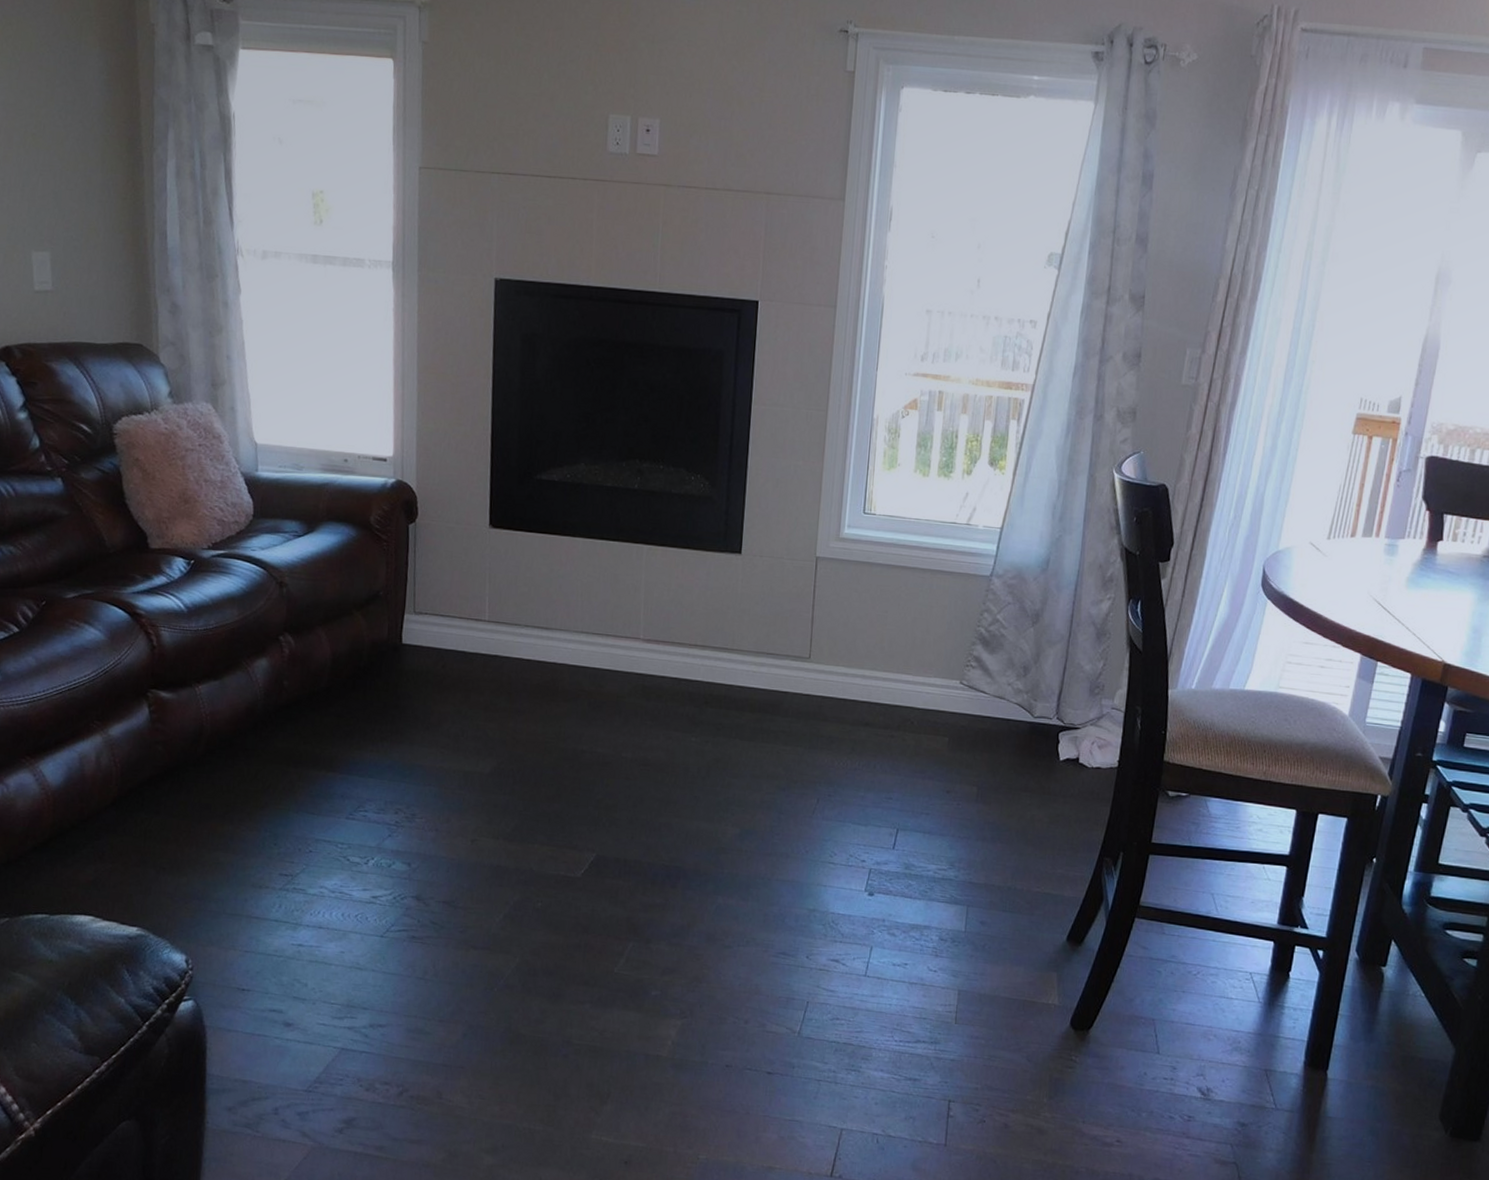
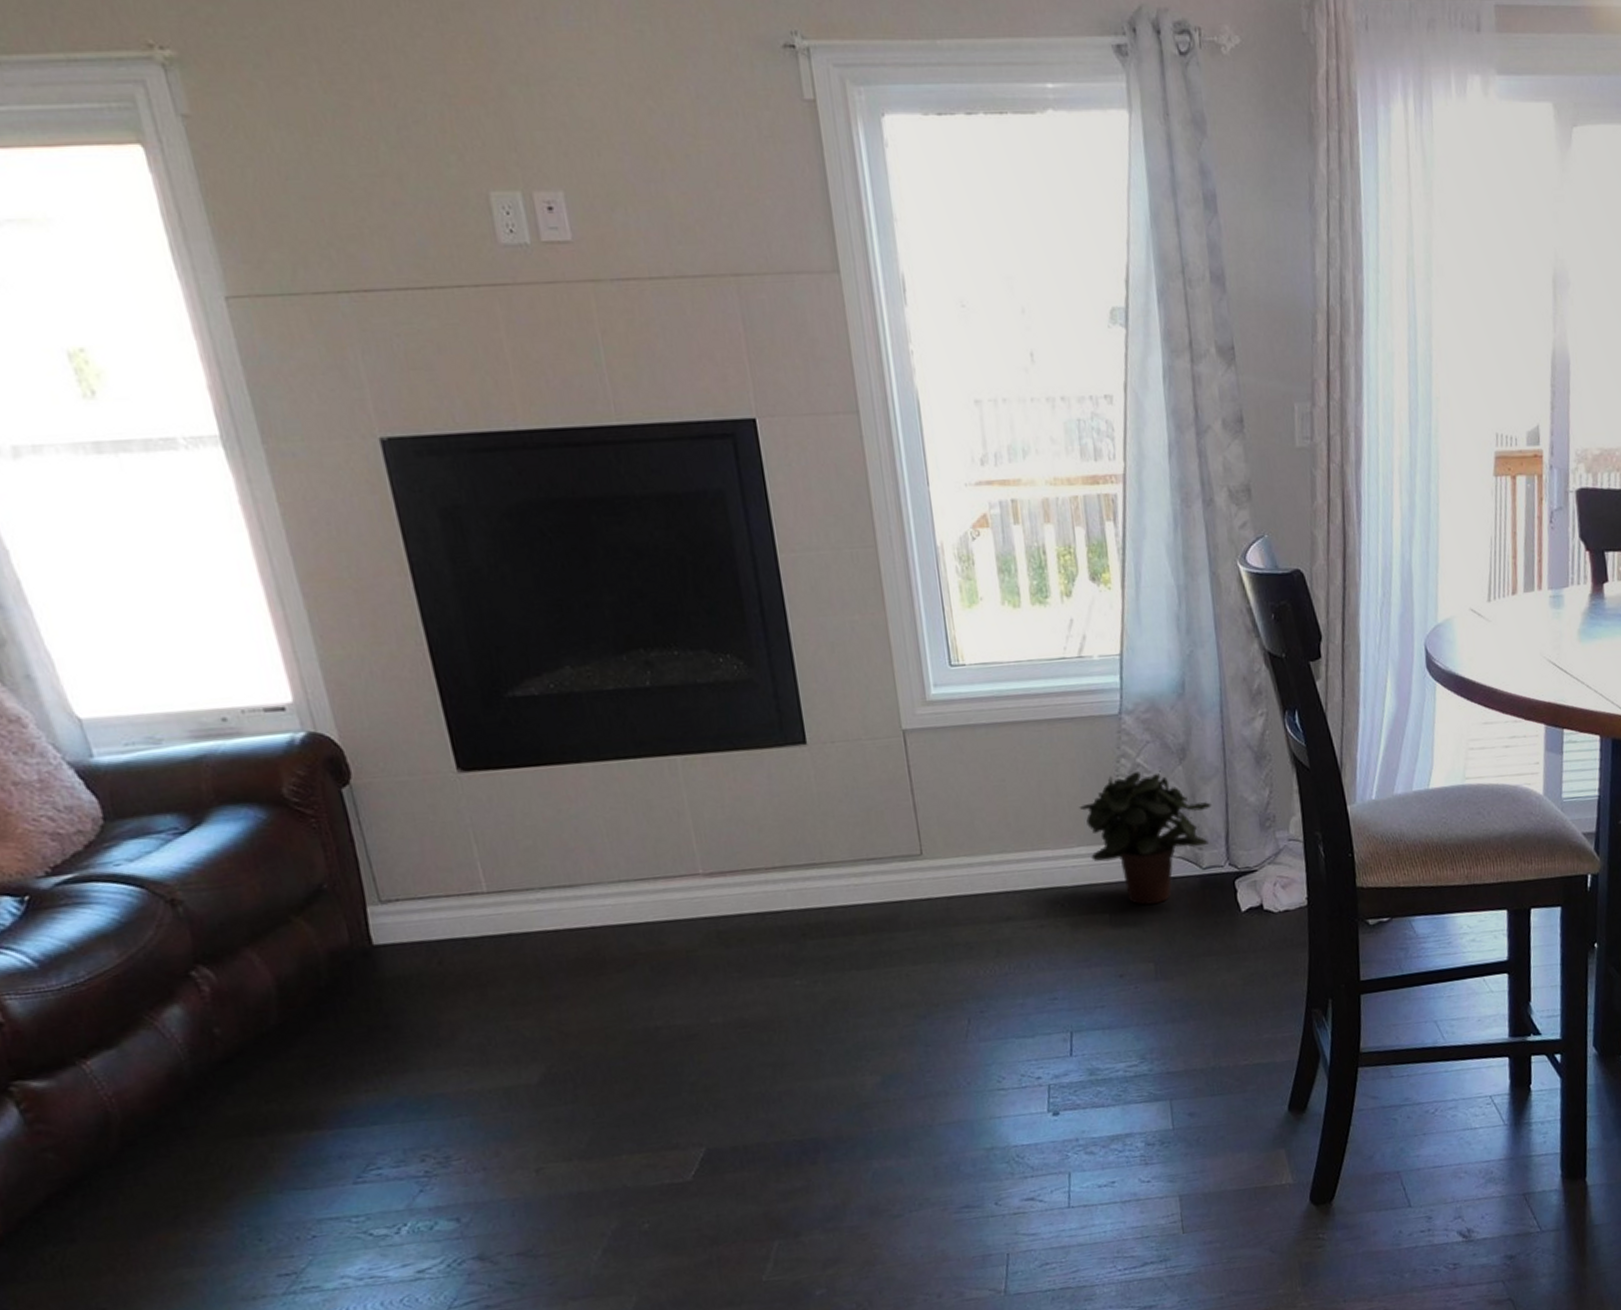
potted plant: none [942,625,1052,739] -> present [1079,771,1212,905]

